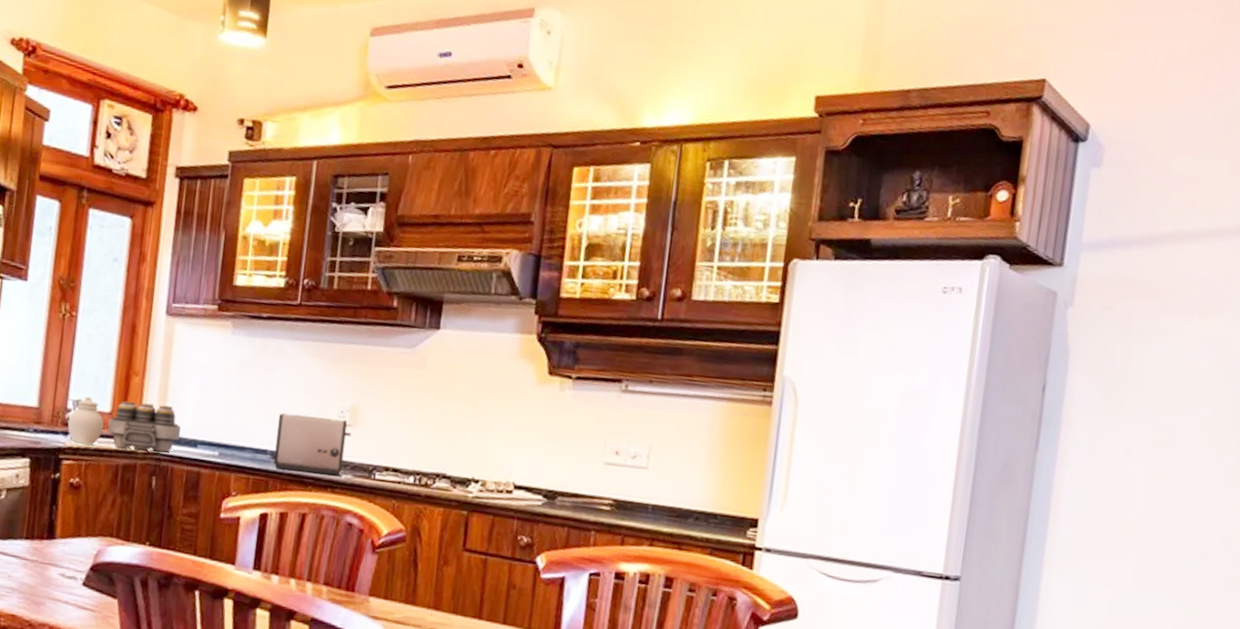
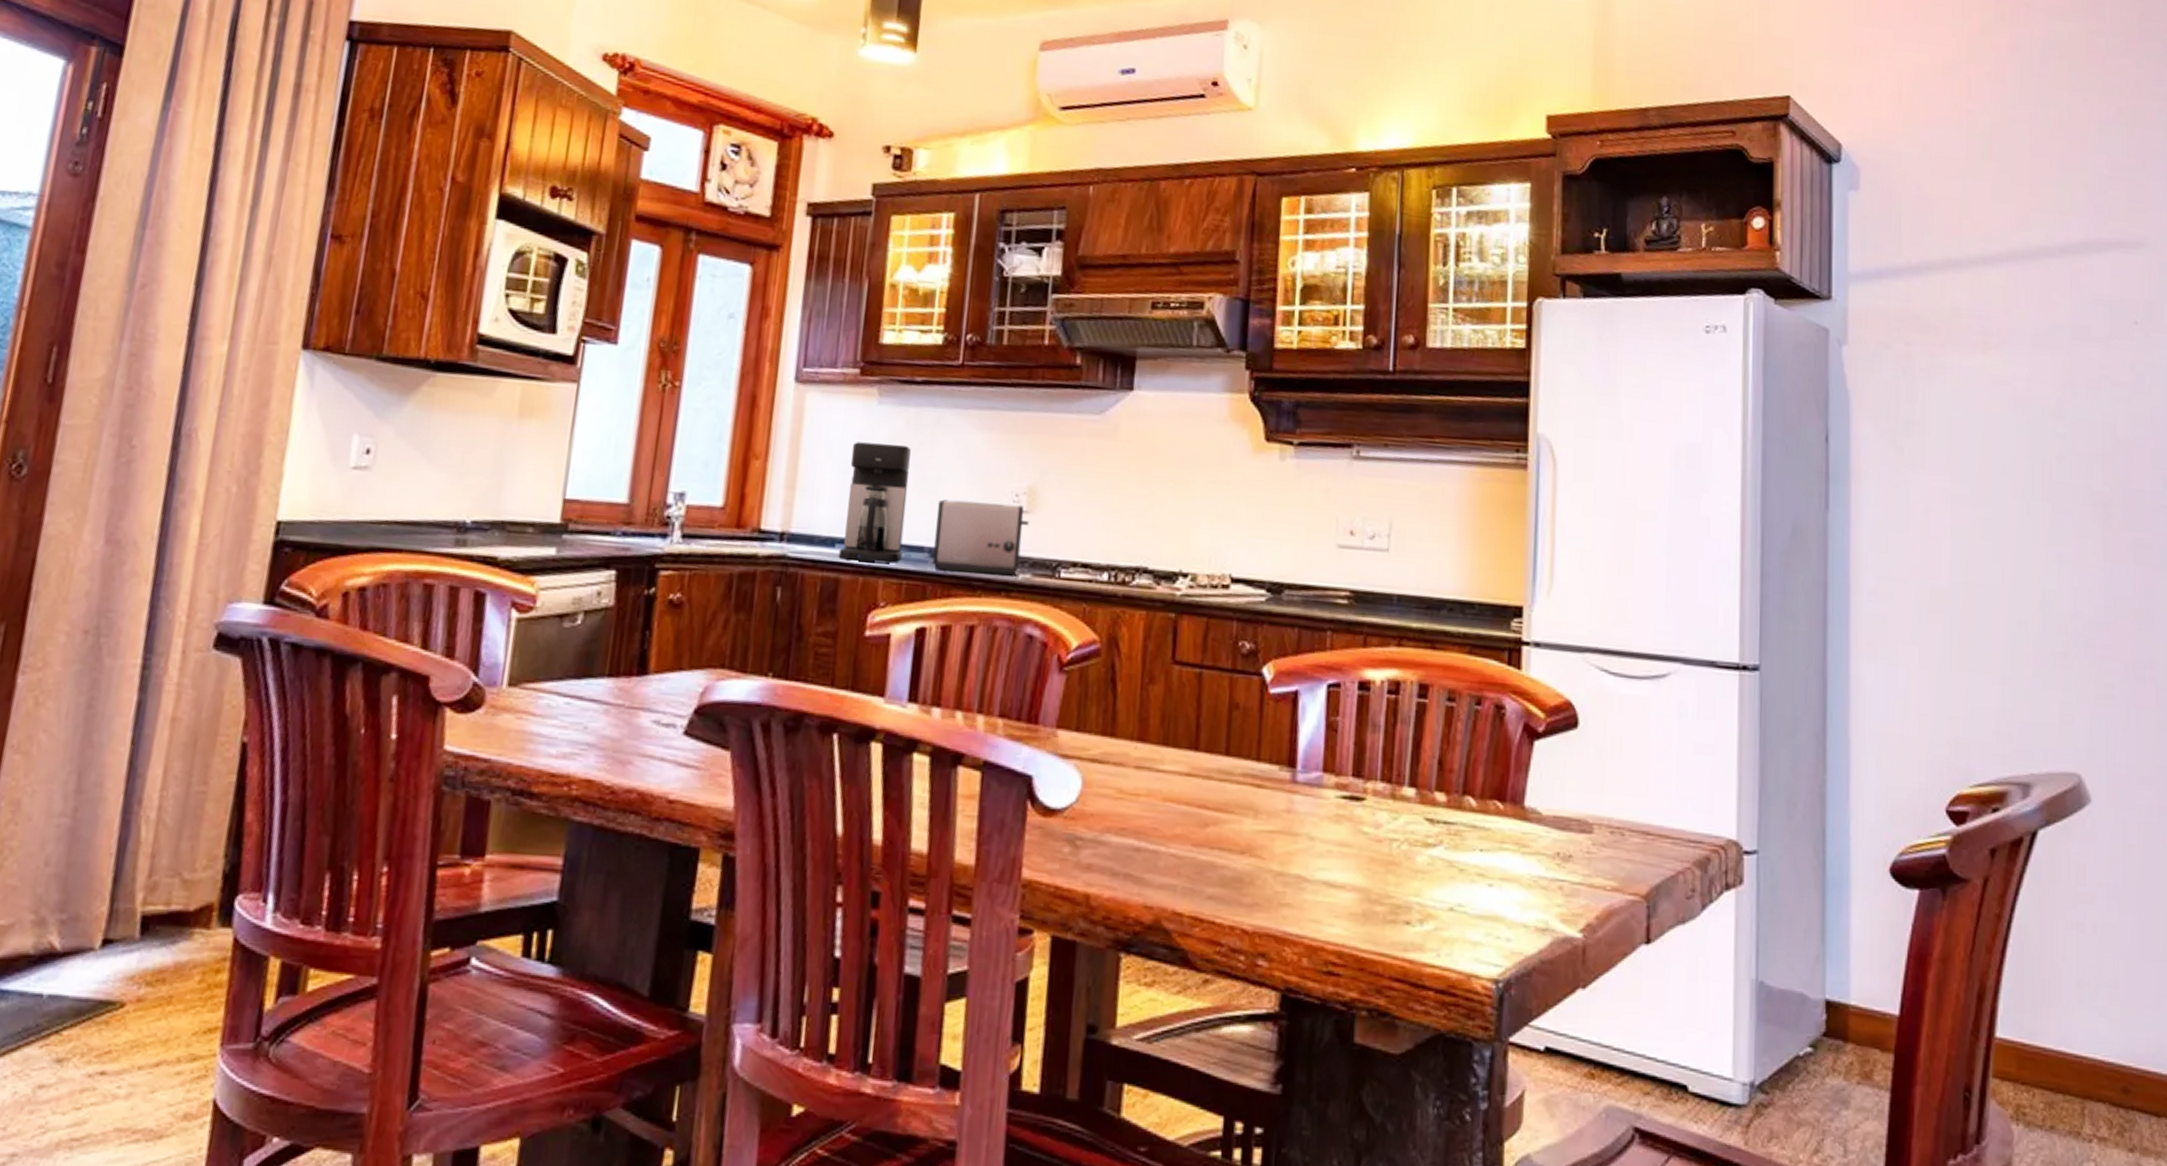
jar: present [67,396,104,445] -> none [666,487,715,550]
spice rack: present [107,401,181,453] -> none [719,491,814,555]
coffee maker: none [199,364,258,463] -> present [838,442,911,565]

